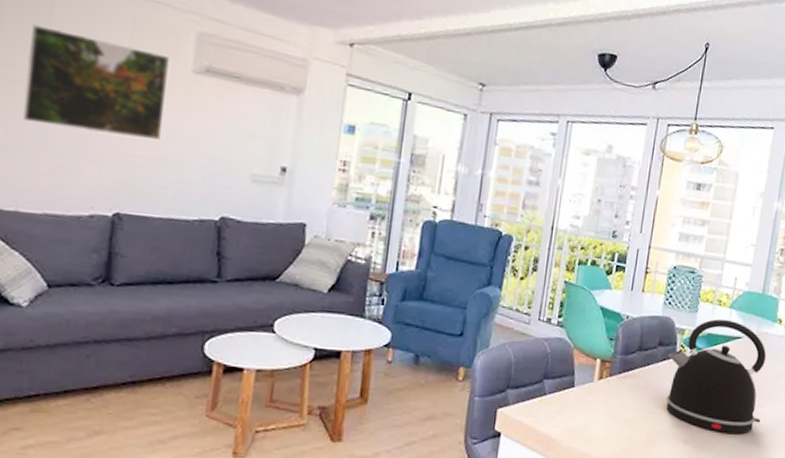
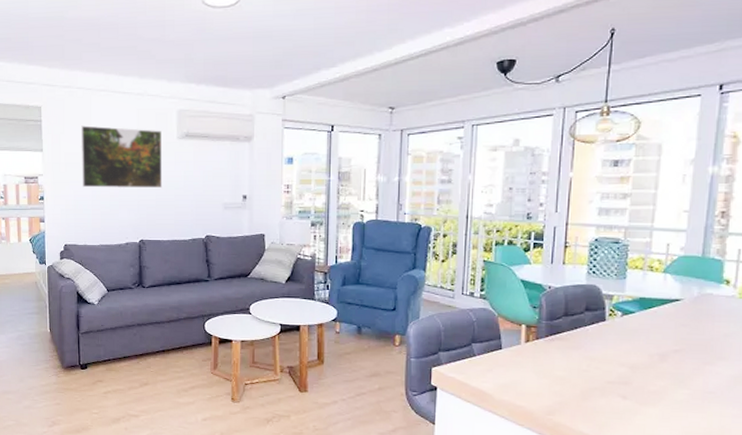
kettle: present [666,318,766,434] -> none [597,283,712,391]

